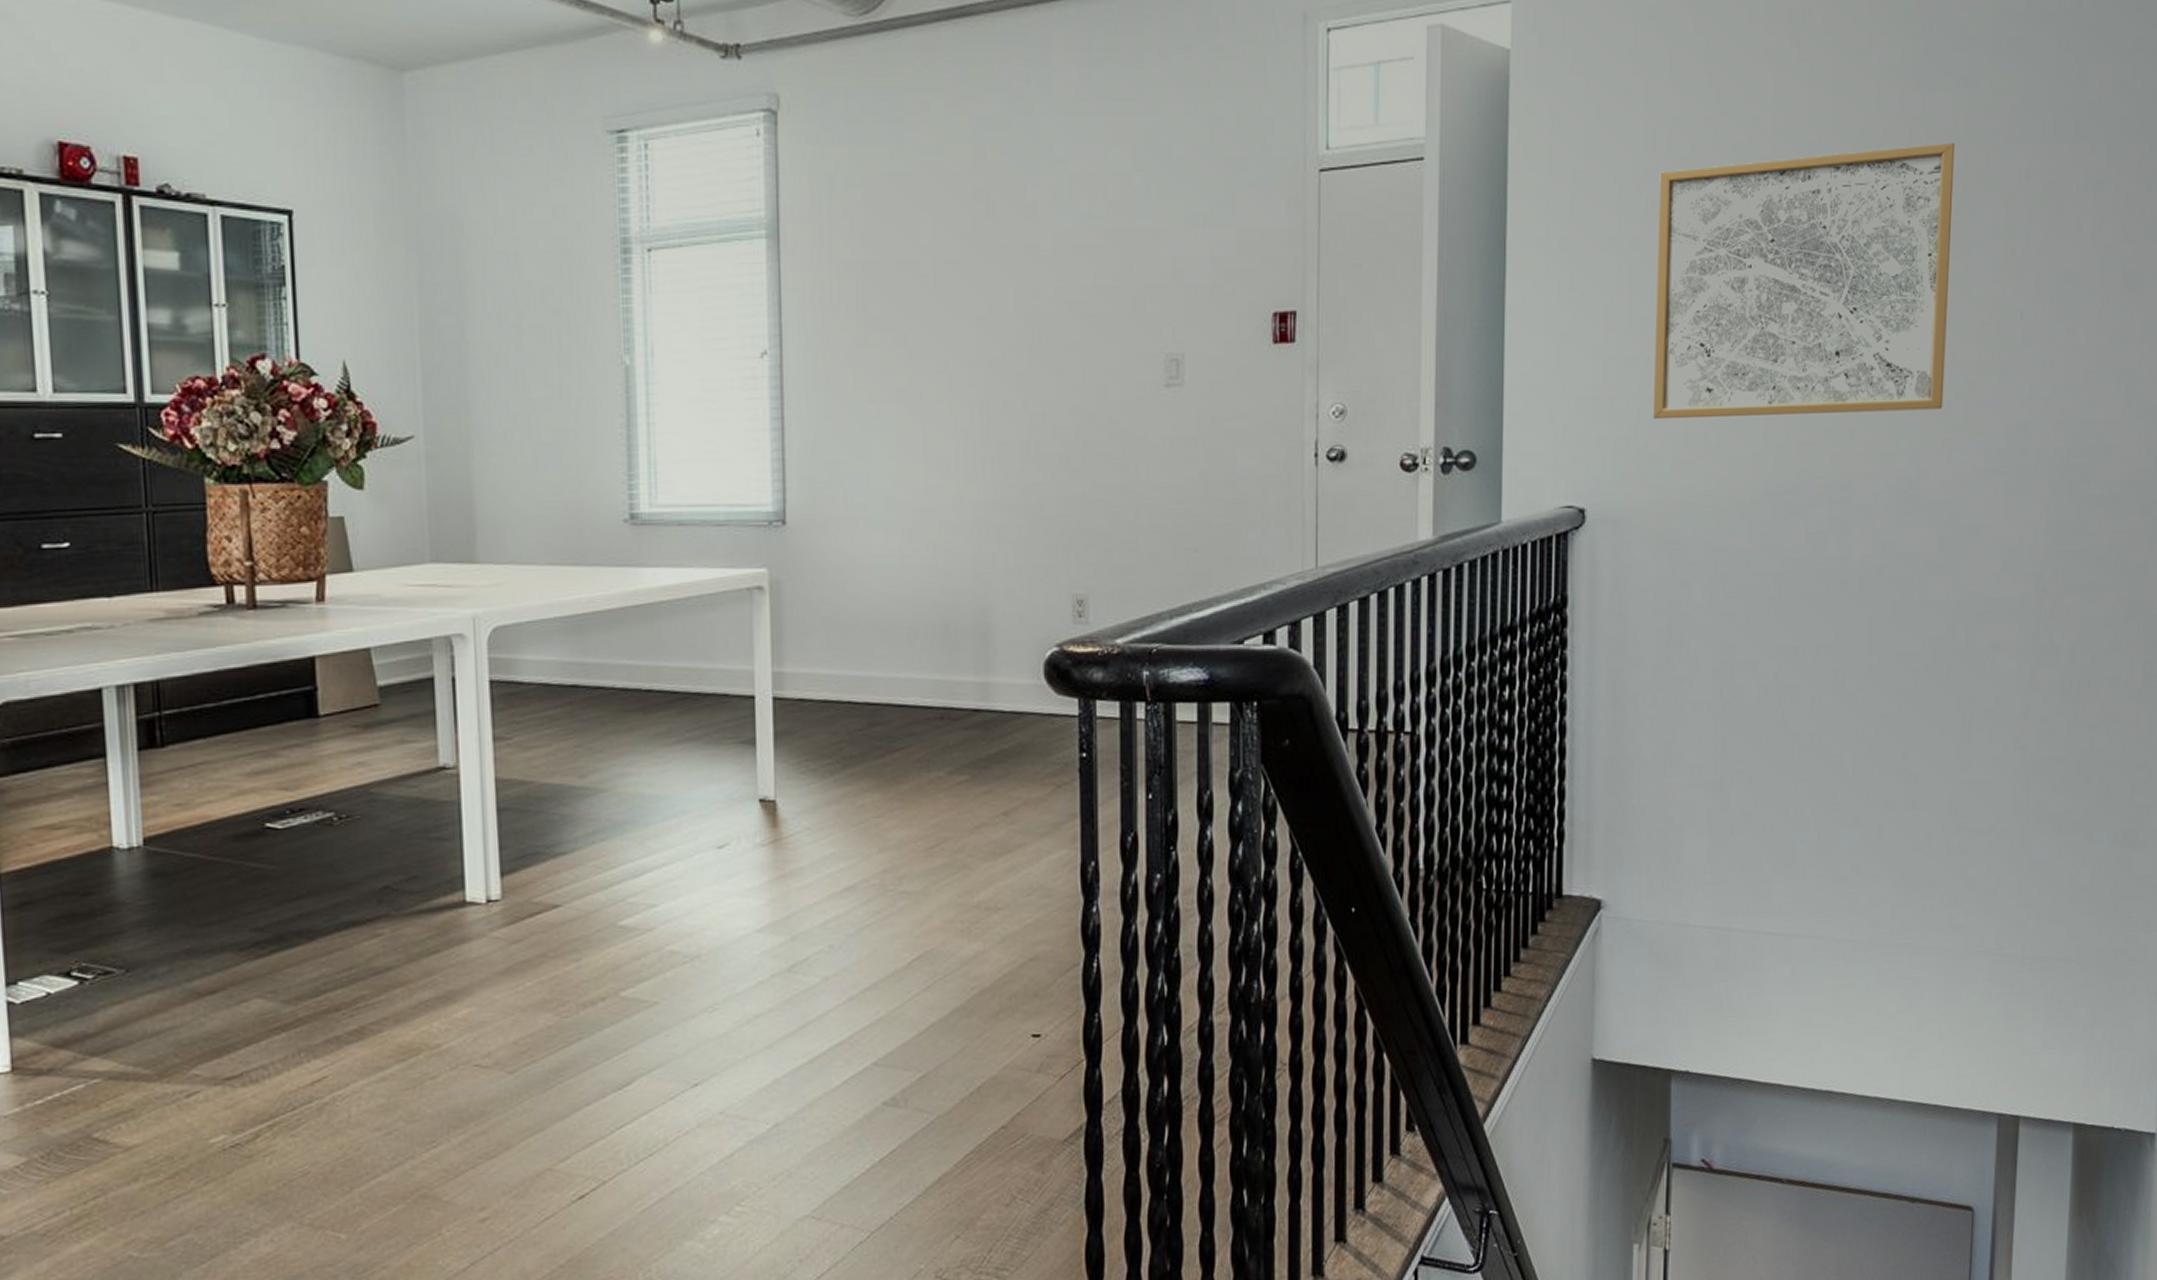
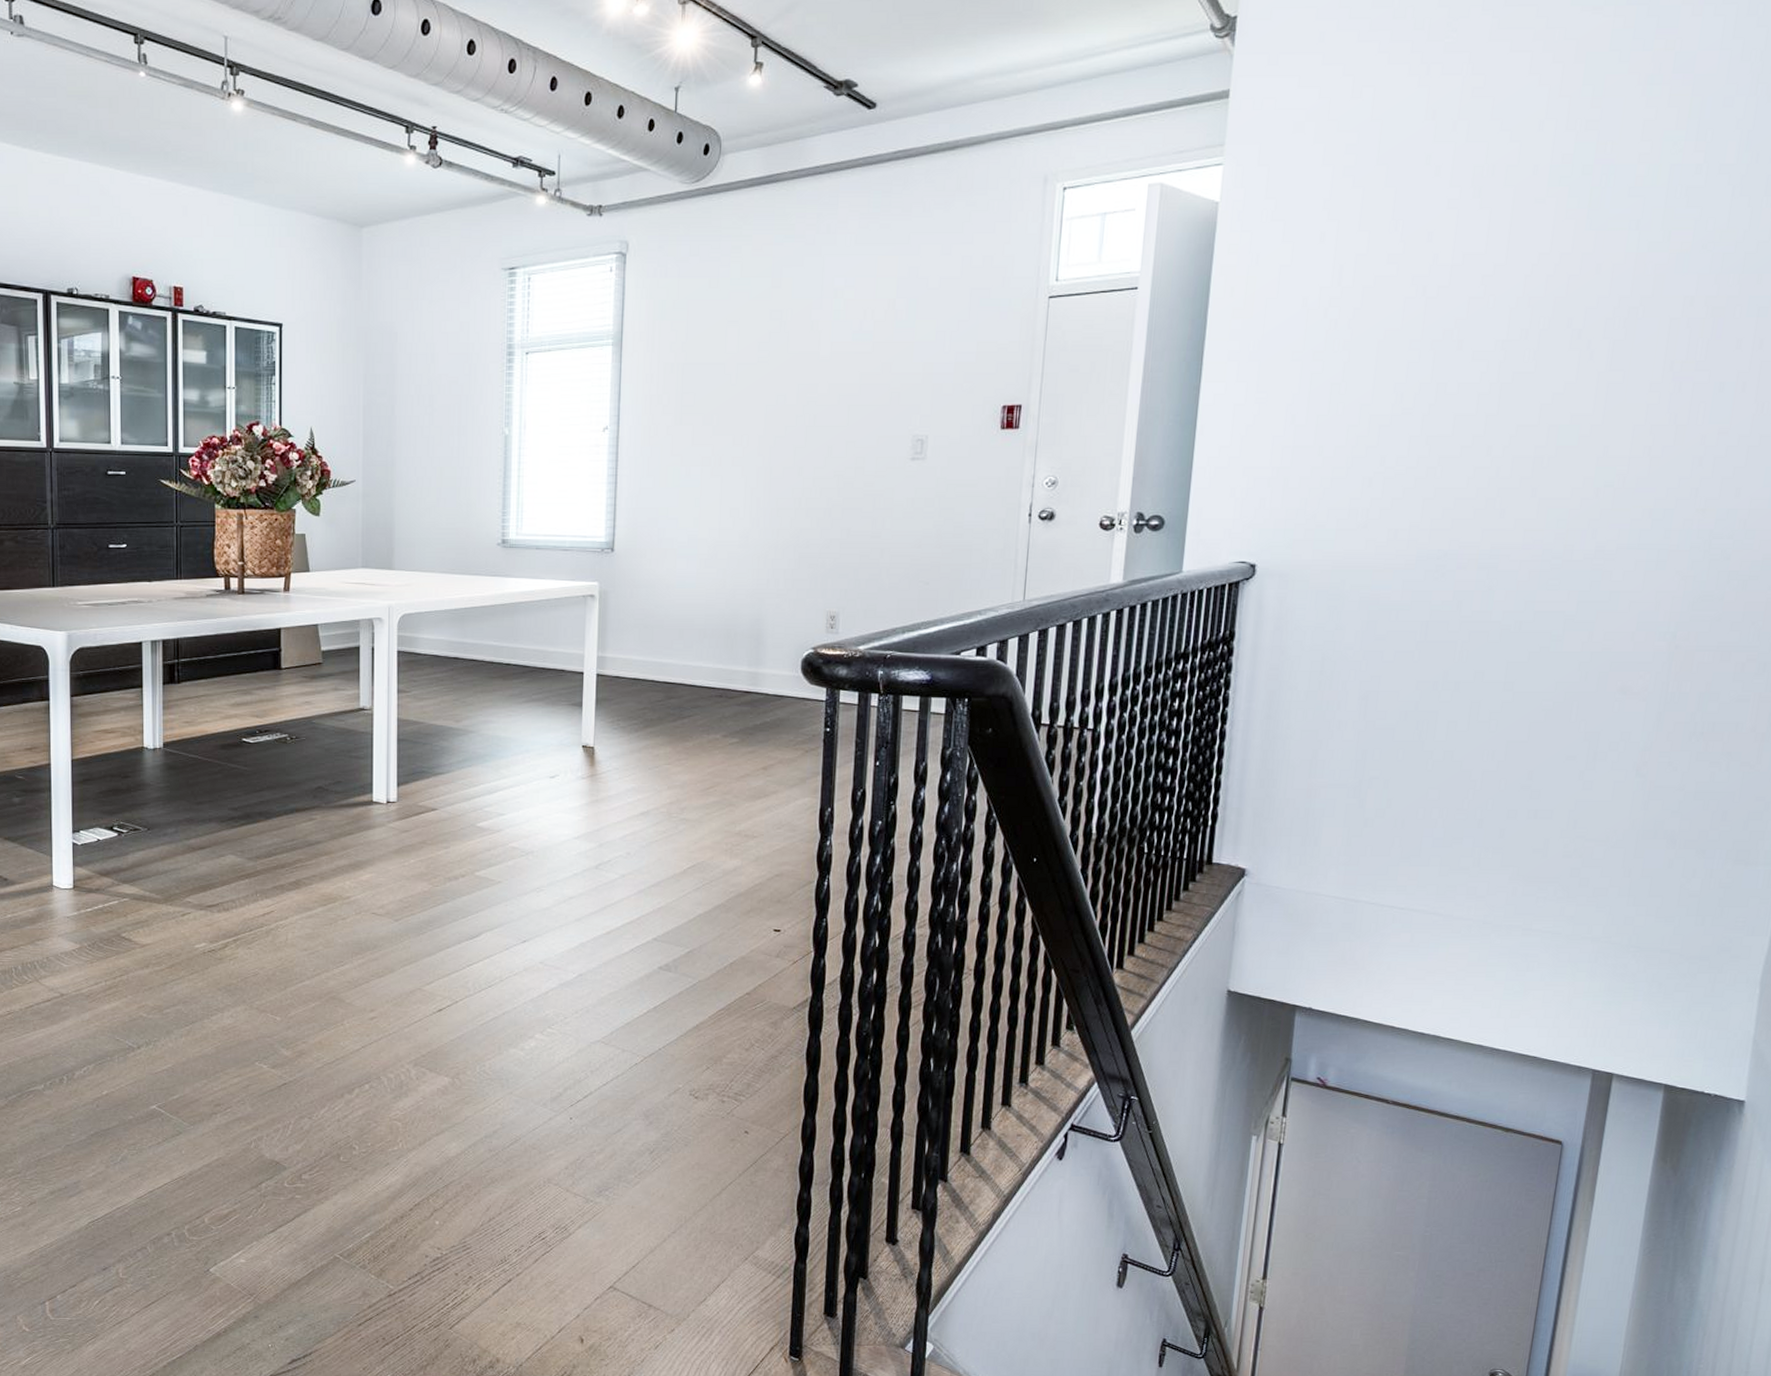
wall art: present [1652,142,1955,418] -> none [1321,274,1623,495]

